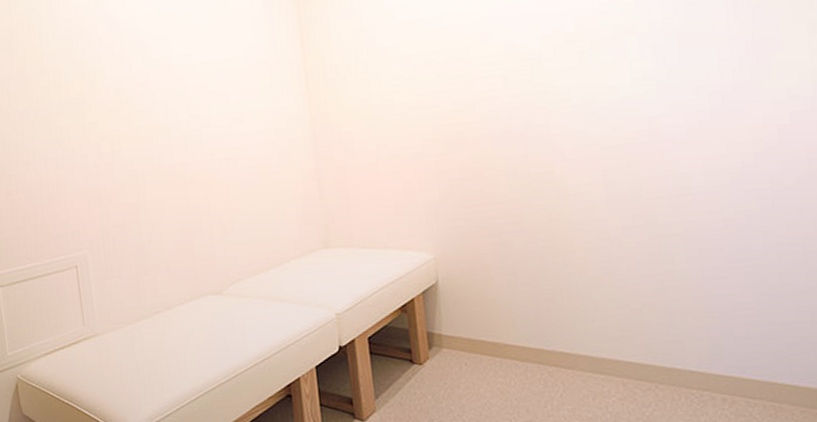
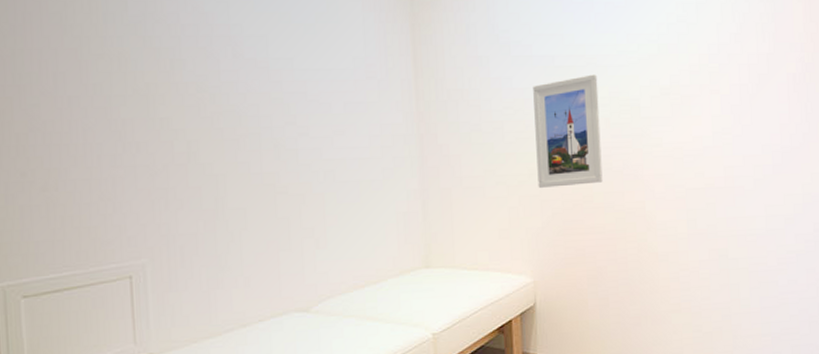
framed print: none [421,30,504,159] -> present [533,74,603,188]

